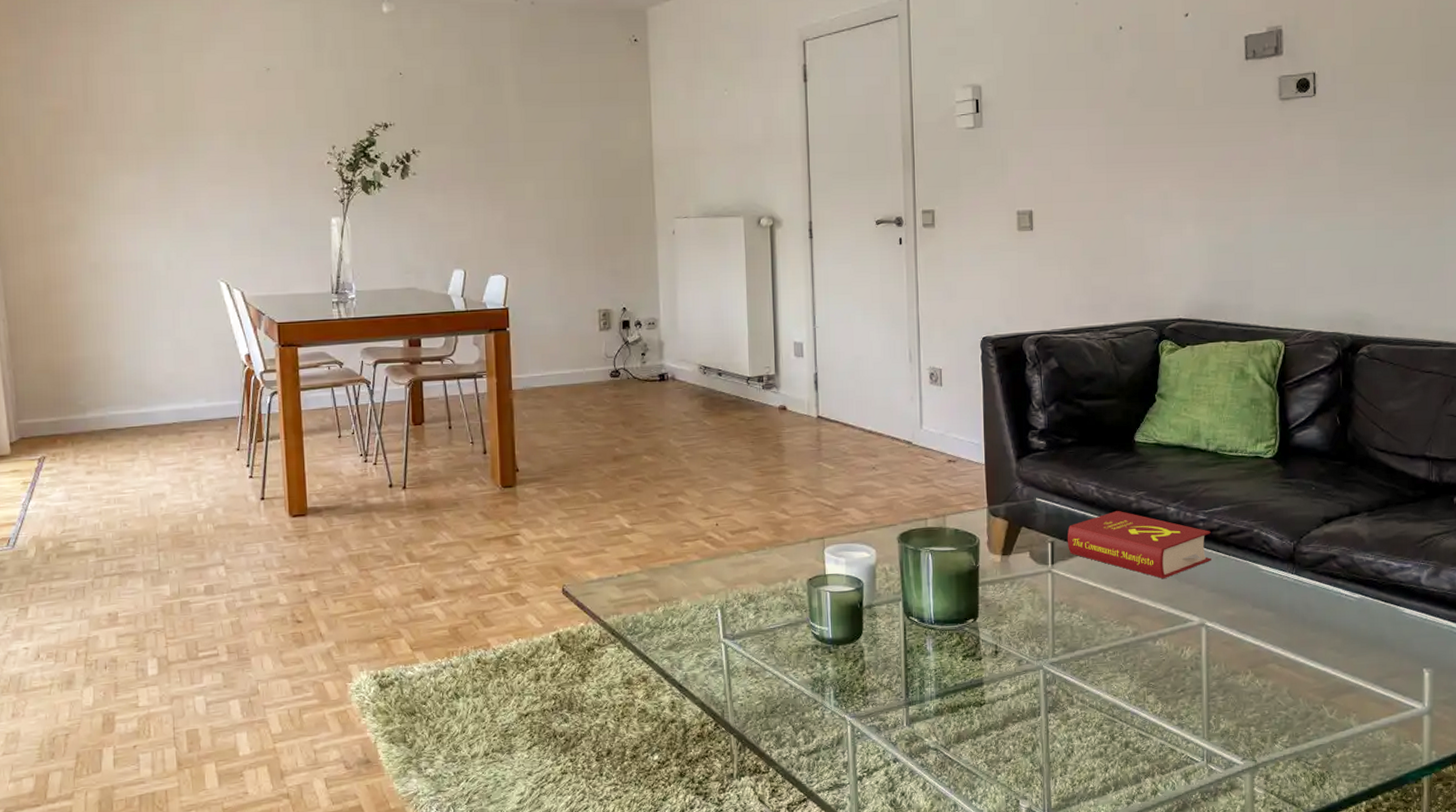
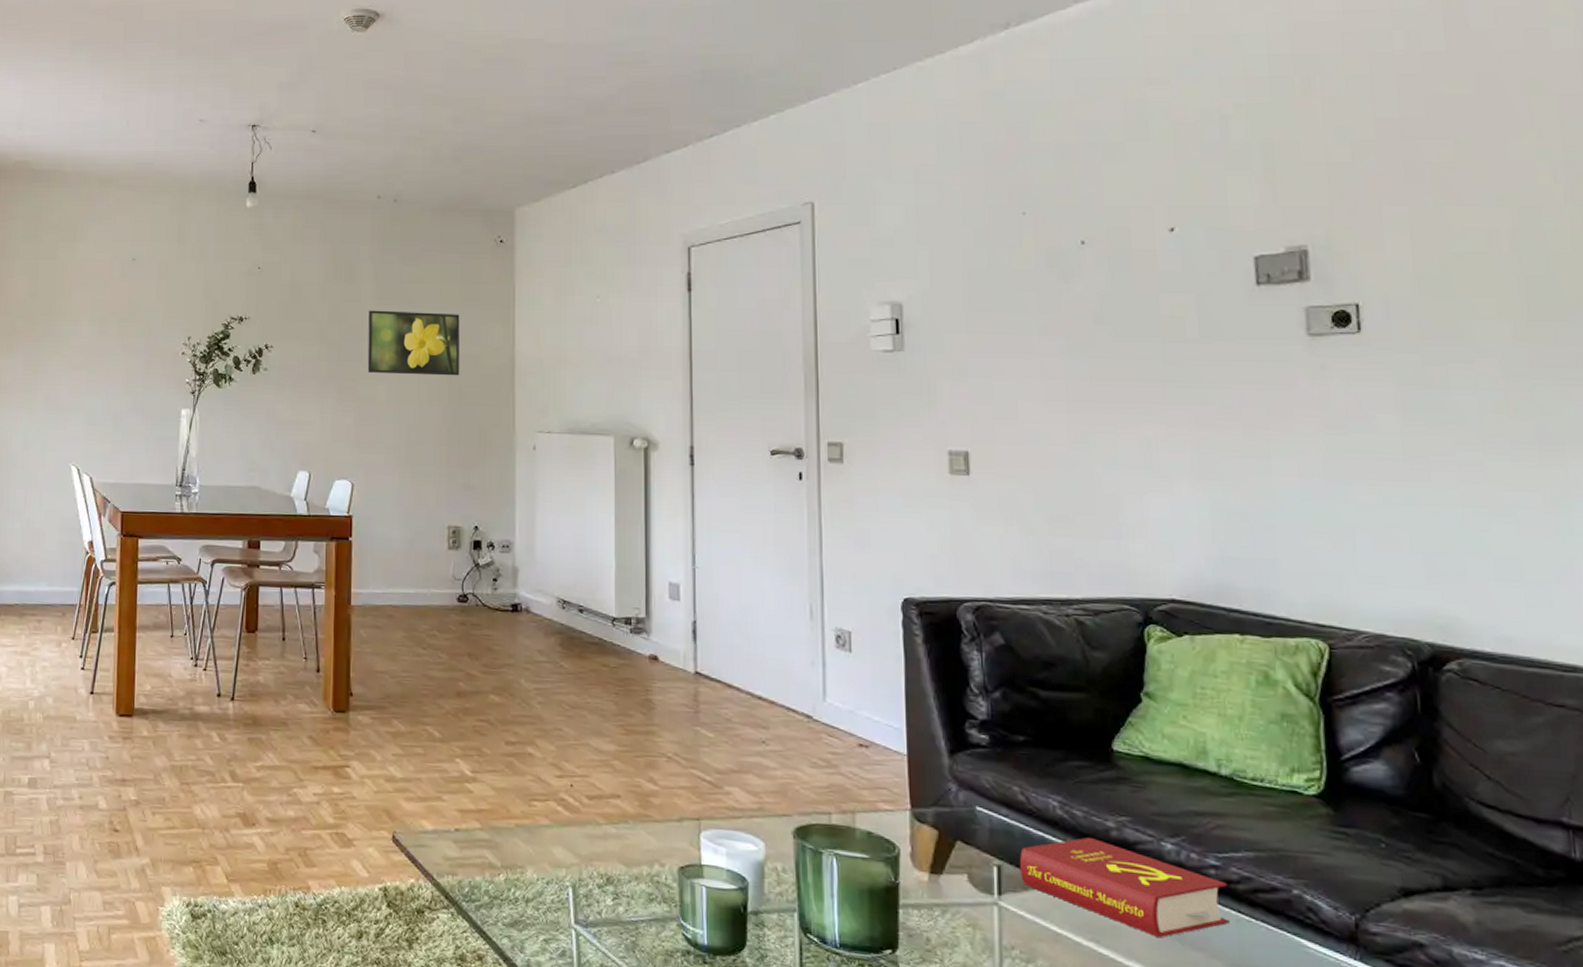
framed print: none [513,111,603,172] -> present [367,310,460,376]

